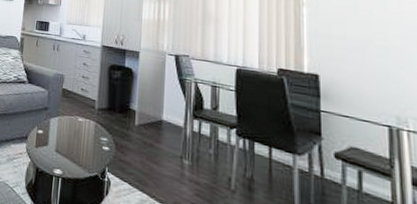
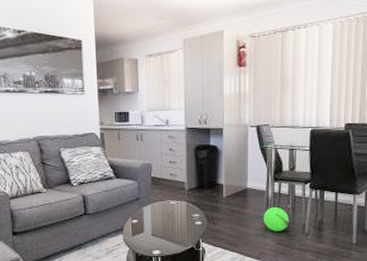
ball: none [180,148,213,182] -> present [264,206,291,231]

